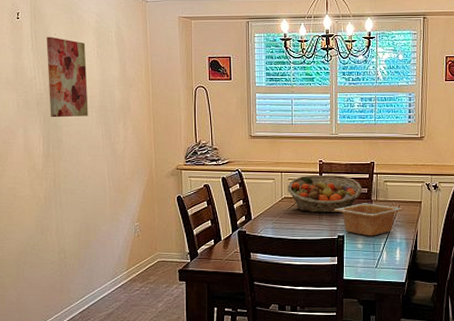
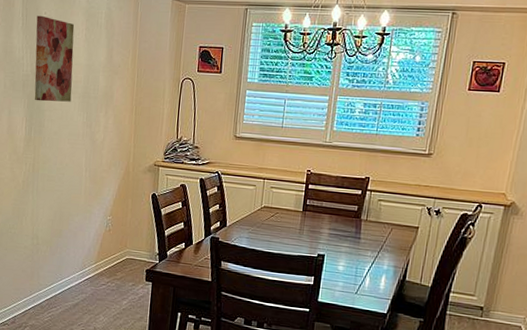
fruit basket: present [287,175,363,213] -> none [268,185,352,229]
serving bowl: present [334,203,404,236] -> none [317,221,397,259]

